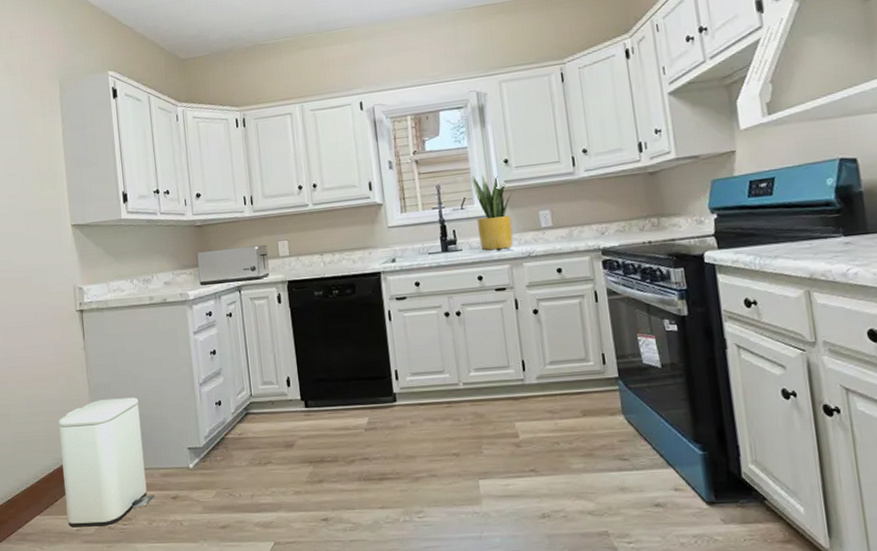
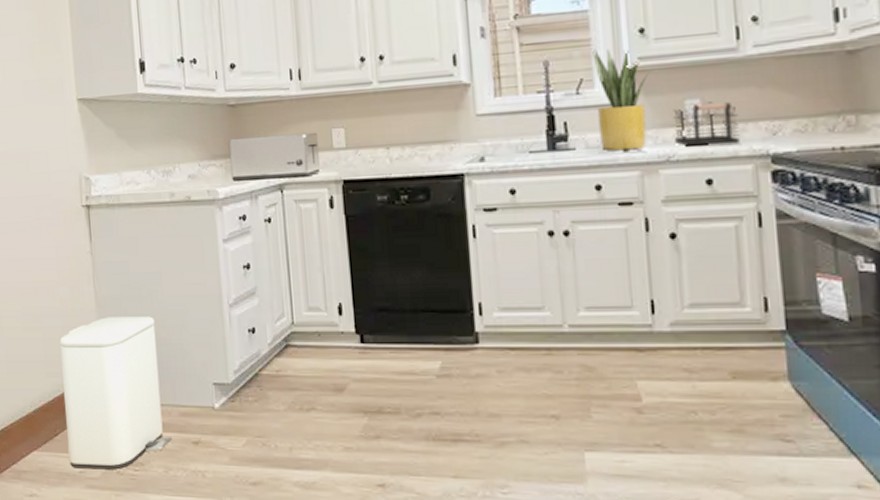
dish rack: none [531,211,579,245] -> present [673,102,740,147]

